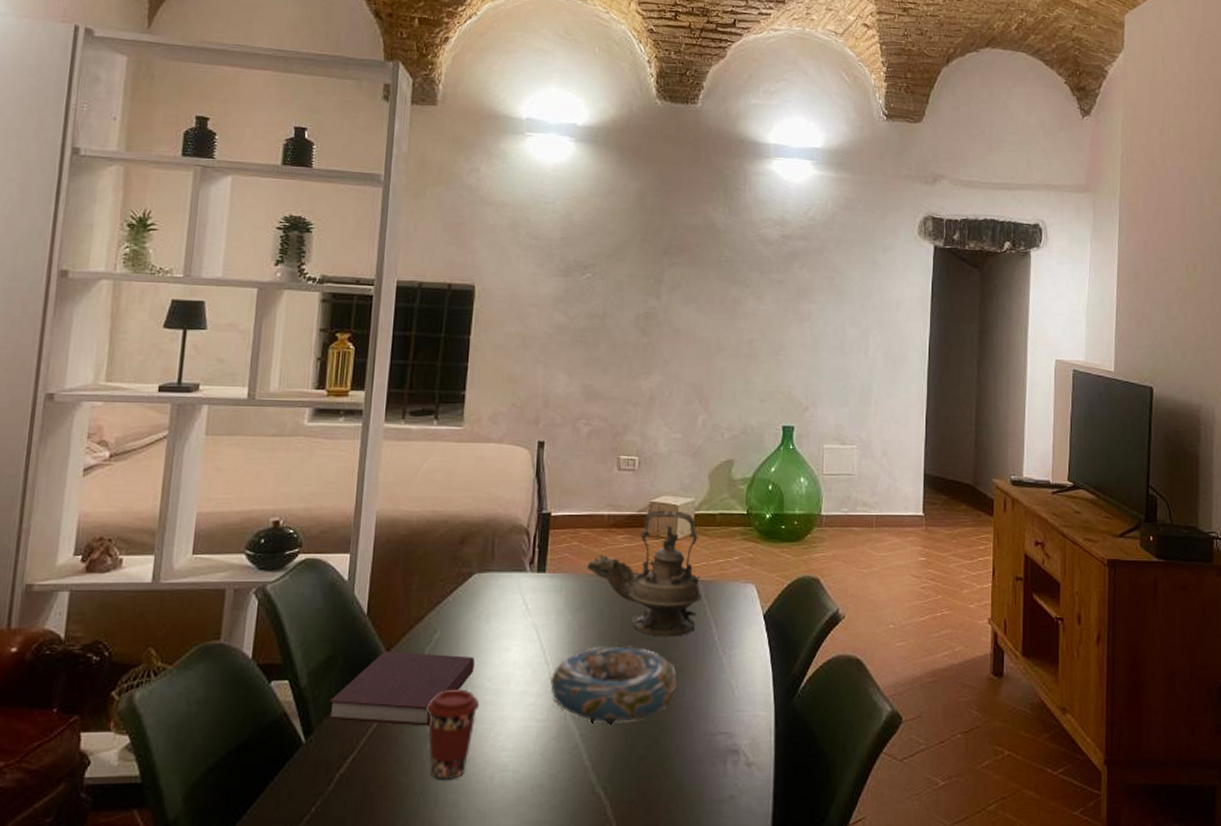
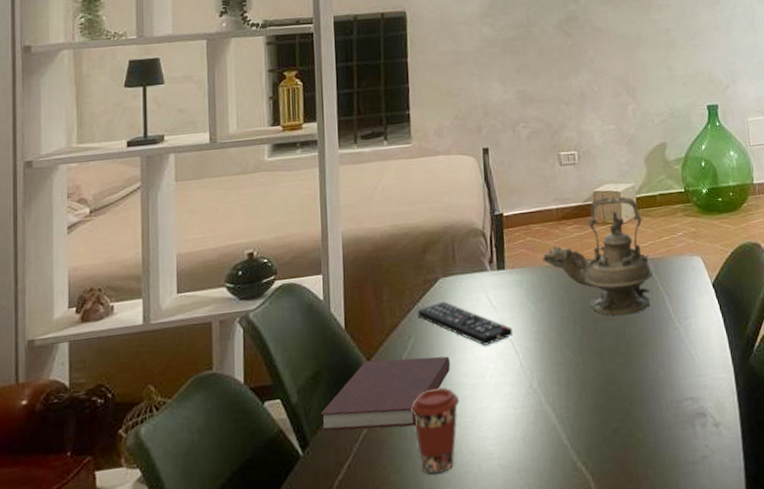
remote control: none [446,599,546,651] -> present [417,302,513,346]
decorative bowl: present [549,646,678,724] -> none [521,328,641,404]

